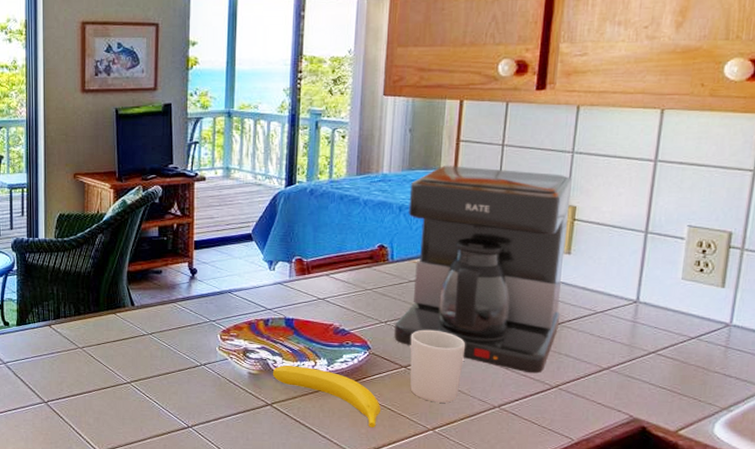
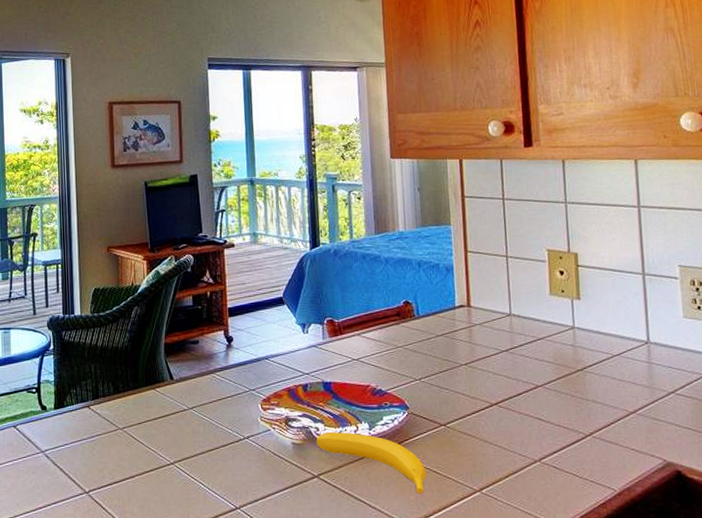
coffee maker: present [394,166,572,374] -> none [425,220,582,423]
mug: present [410,329,466,403] -> none [445,384,499,461]

